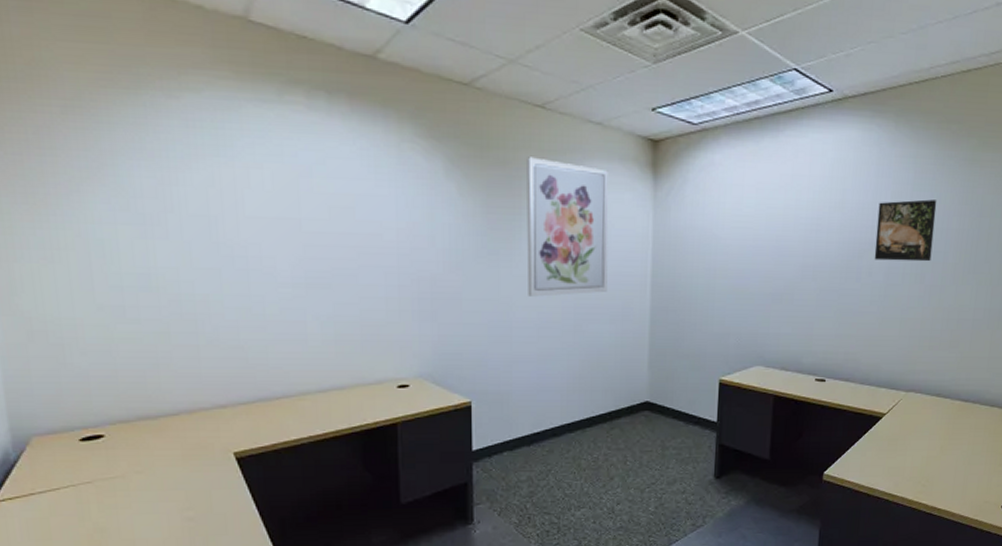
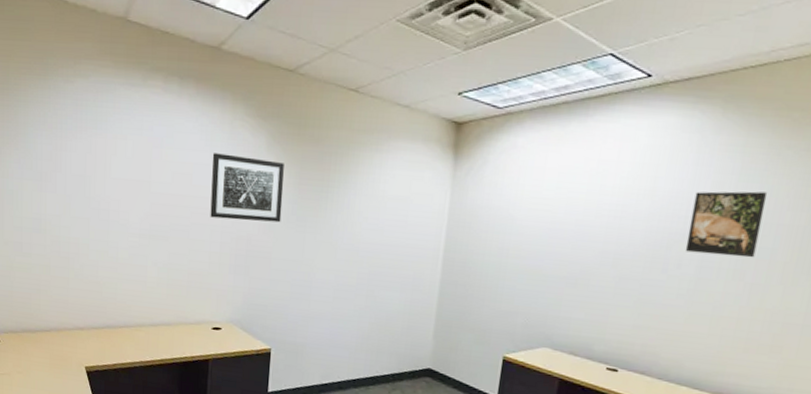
wall art: none [378,181,470,259] -> present [210,153,284,223]
wall art: present [527,157,609,297] -> none [328,135,411,263]

